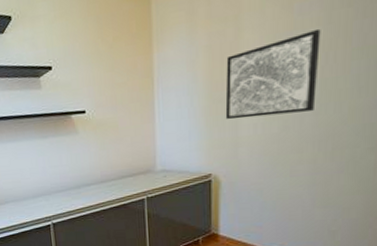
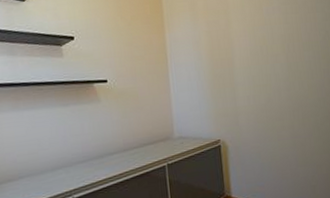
wall art: present [225,28,321,120] -> none [222,26,287,92]

